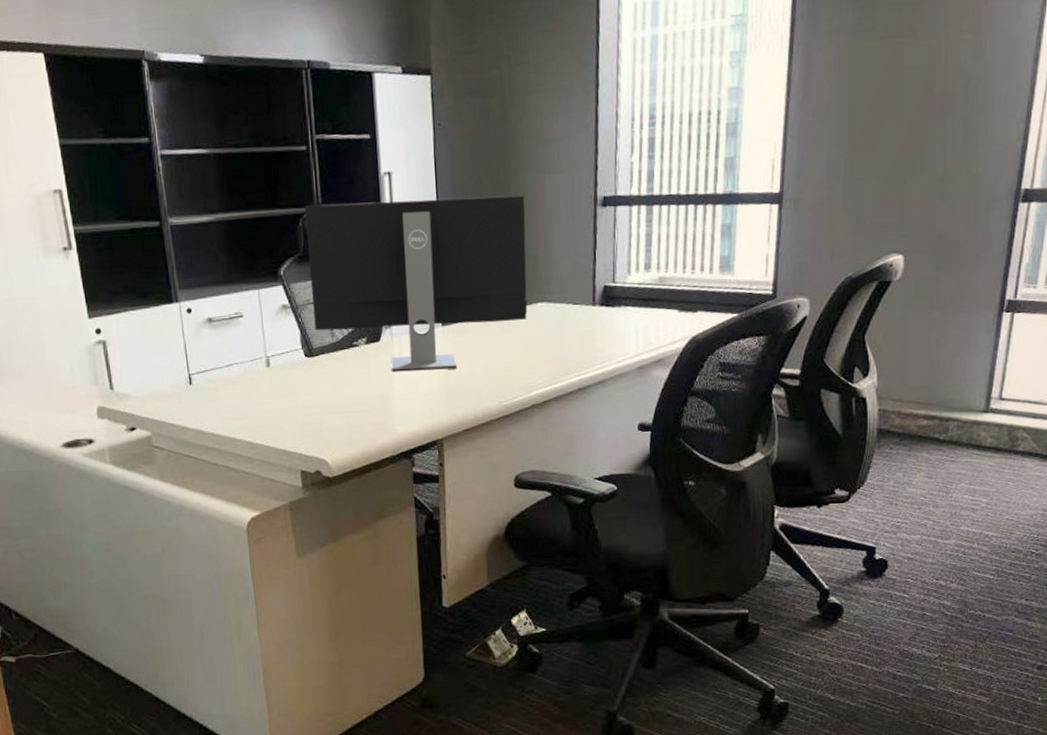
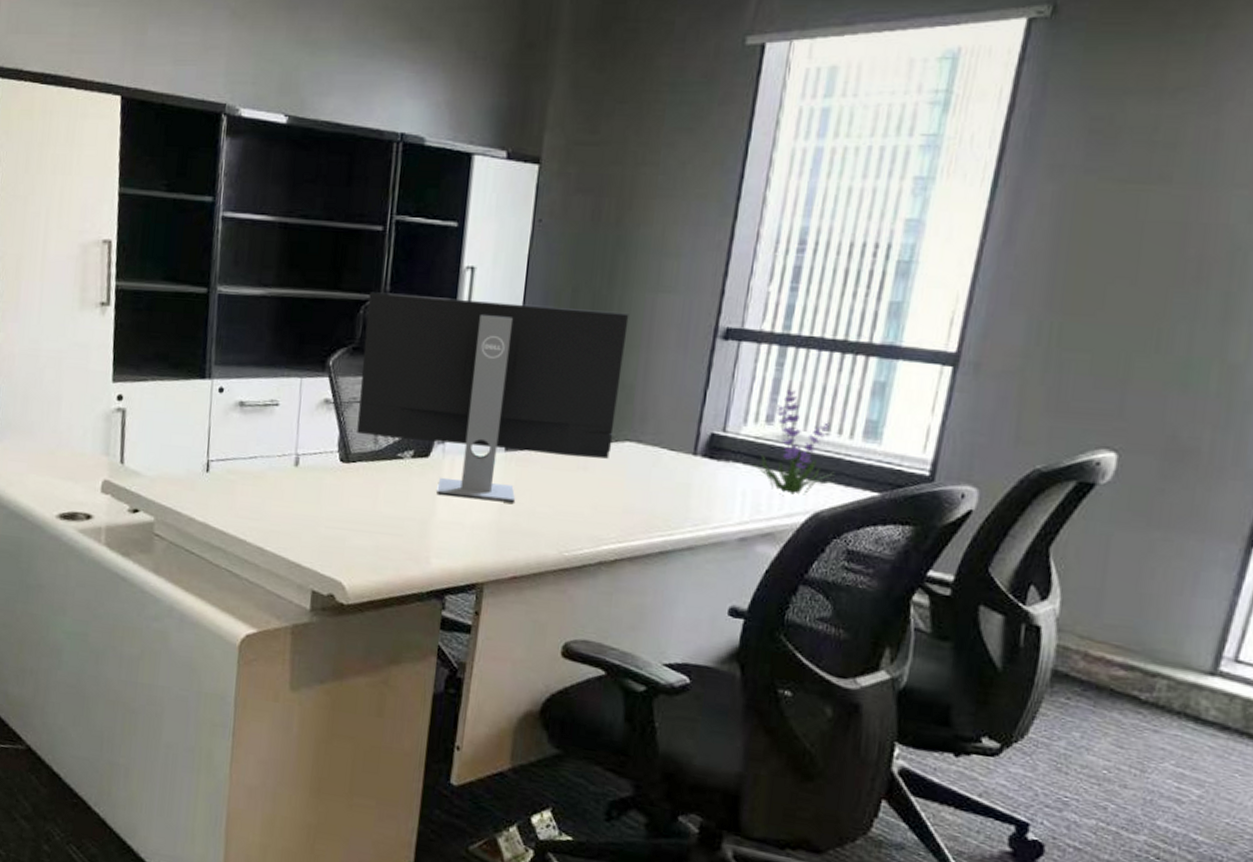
plant: none [640,240,702,327] -> present [752,389,834,496]

